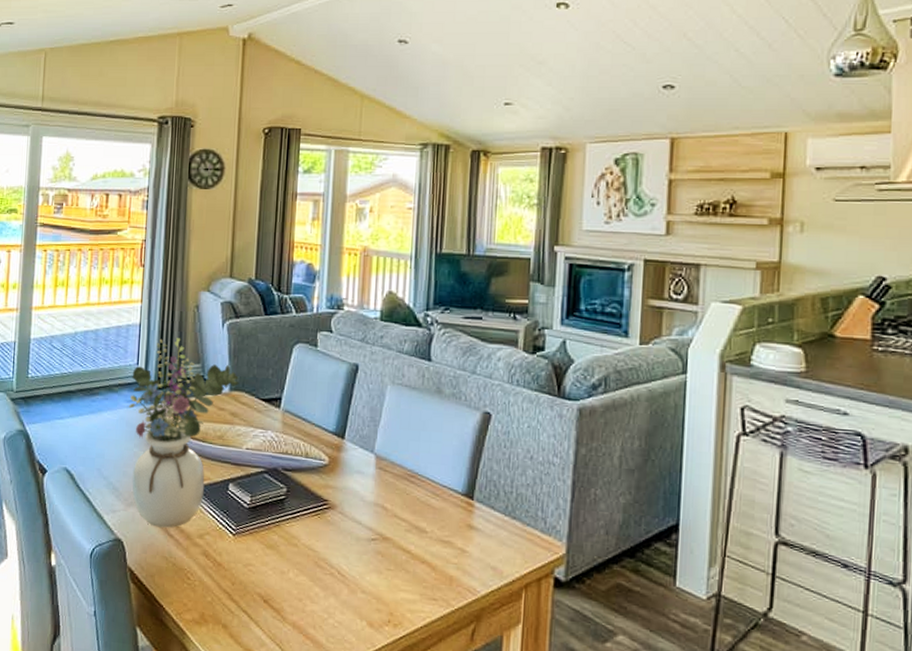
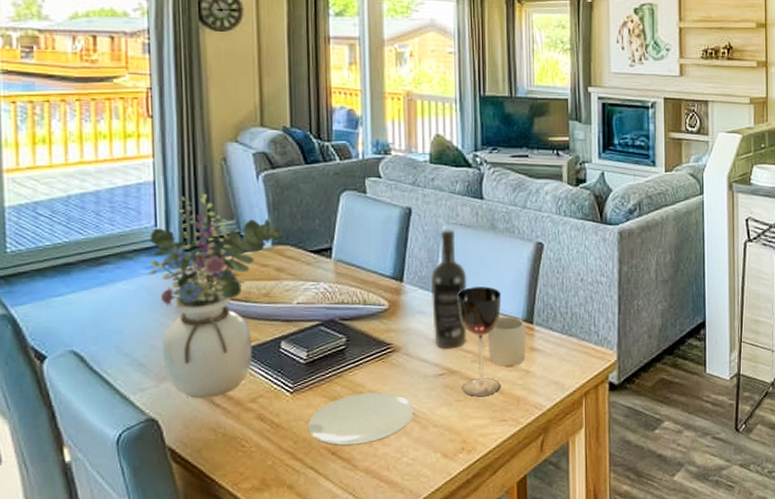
plate: none [245,545,344,599] -> present [307,392,414,447]
wine bottle: none [369,388,408,515] -> present [430,229,467,349]
wineglass: none [393,452,442,570] -> present [458,286,502,396]
mug: none [423,487,466,542] -> present [487,316,527,367]

